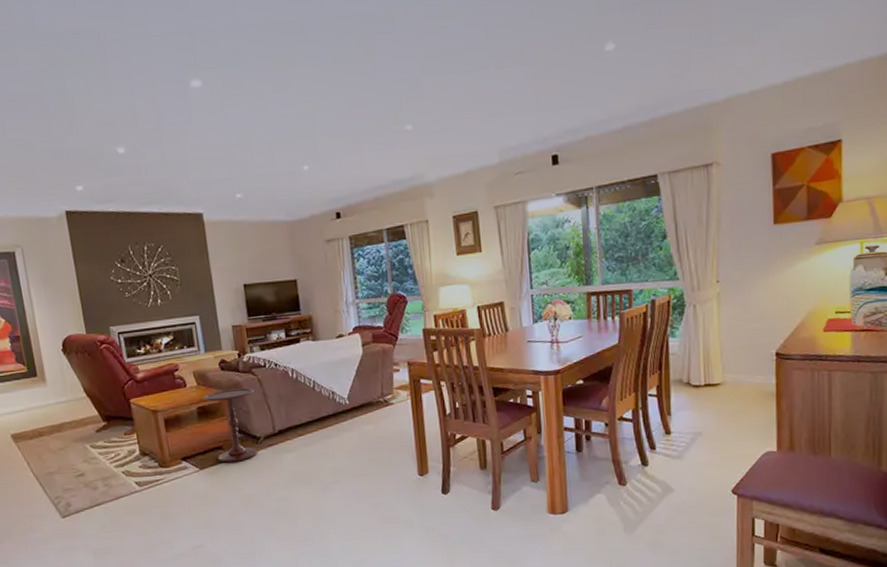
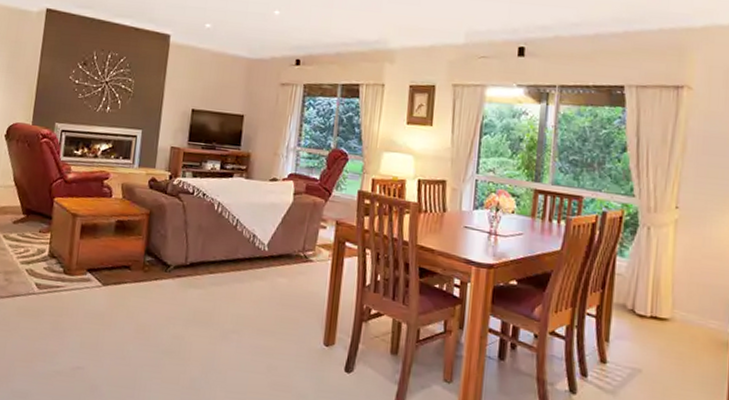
side table: present [203,387,258,463] -> none [123,208,177,287]

